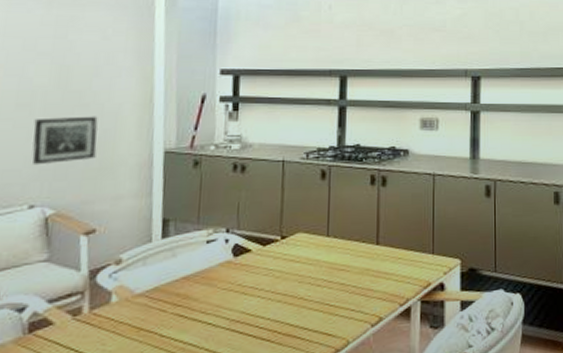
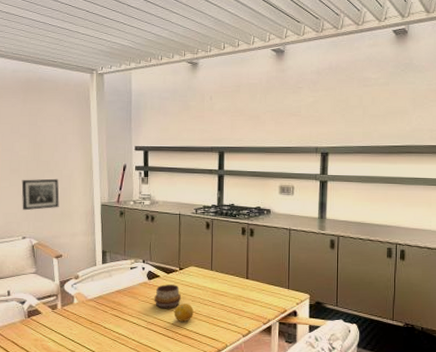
decorative bowl: none [241,261,284,298] -> present [154,284,182,309]
fruit: none [271,287,301,315] -> present [174,304,194,323]

